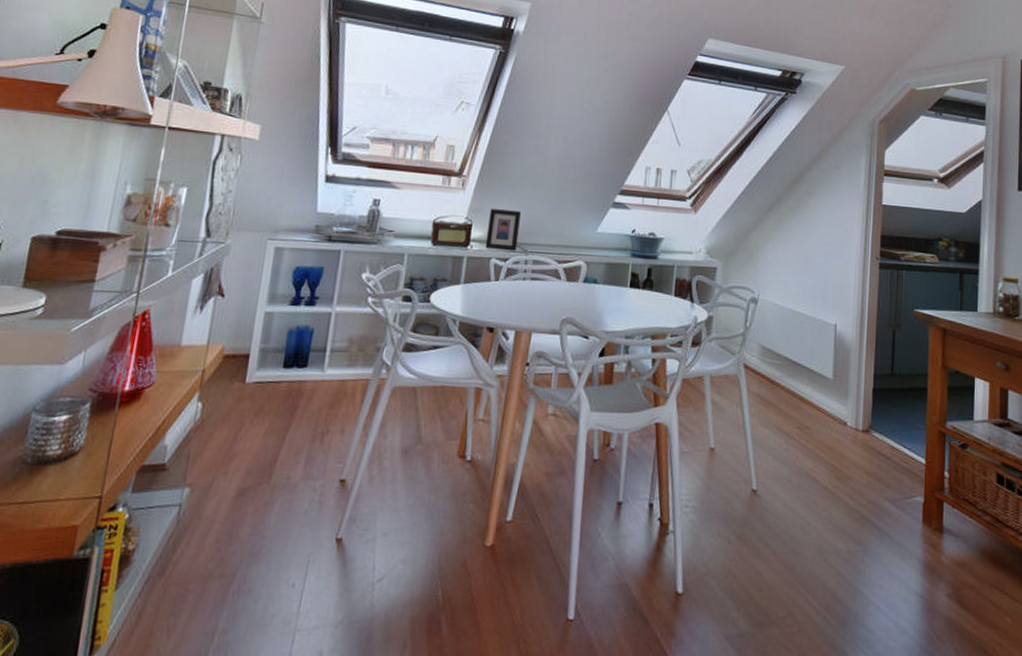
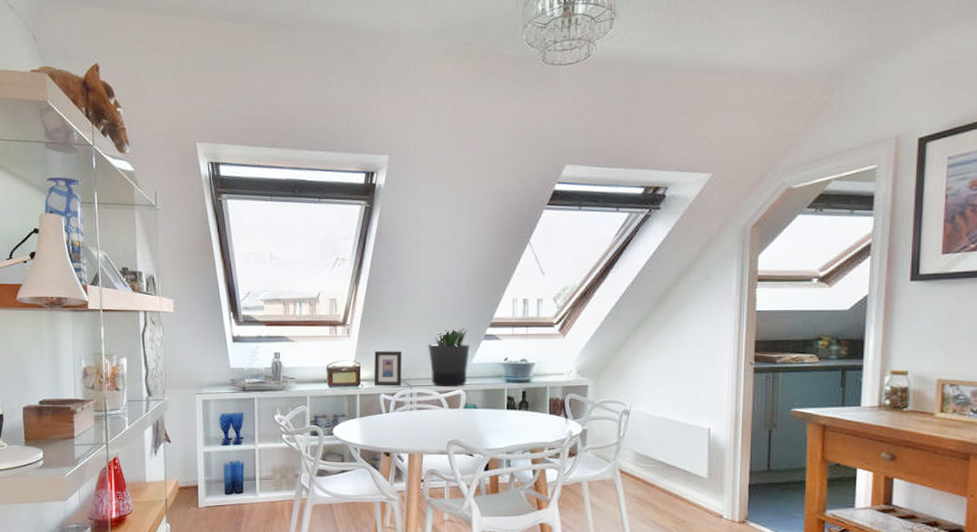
planter: none [550,192,596,258] -> present [429,327,470,387]

